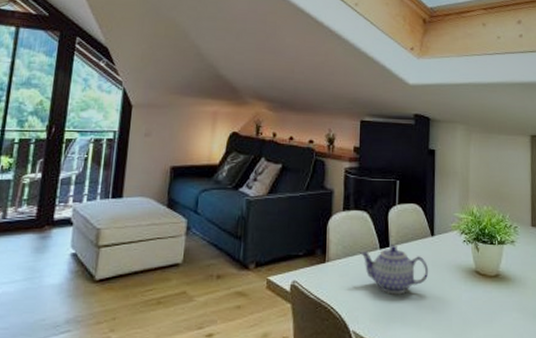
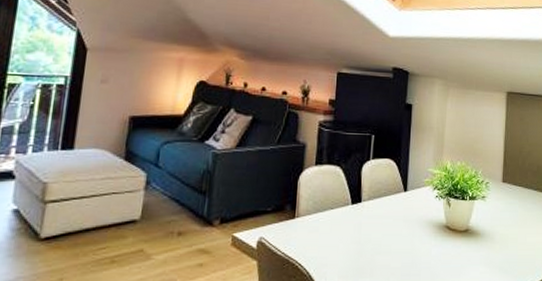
teapot: present [360,245,429,295] -> none [331,200,400,250]

